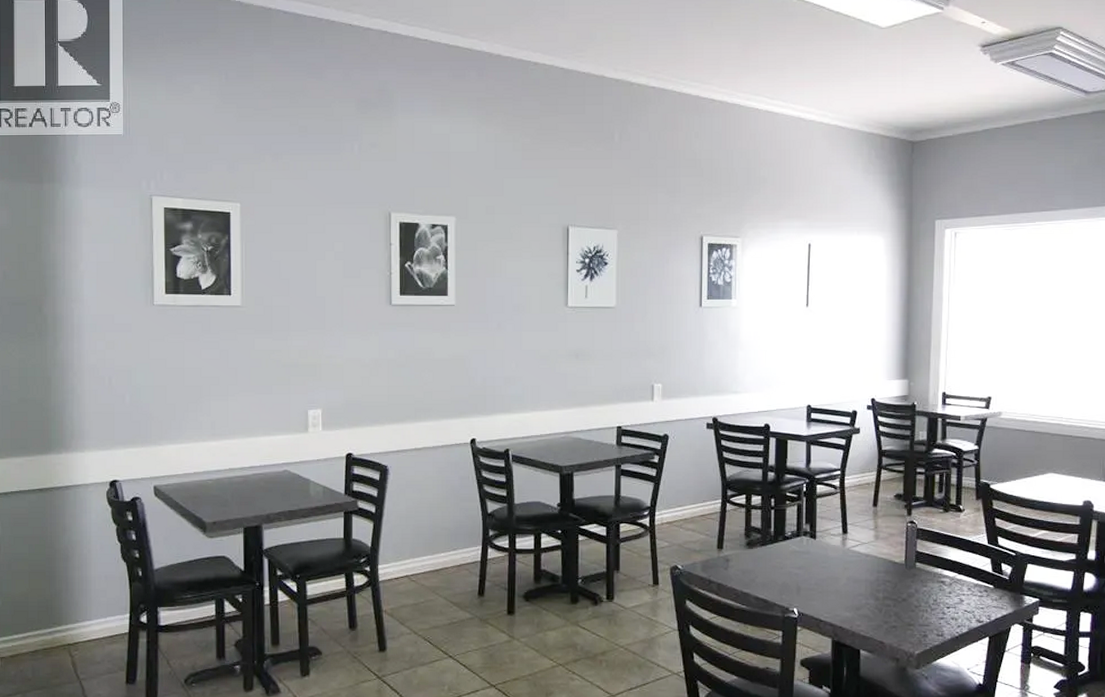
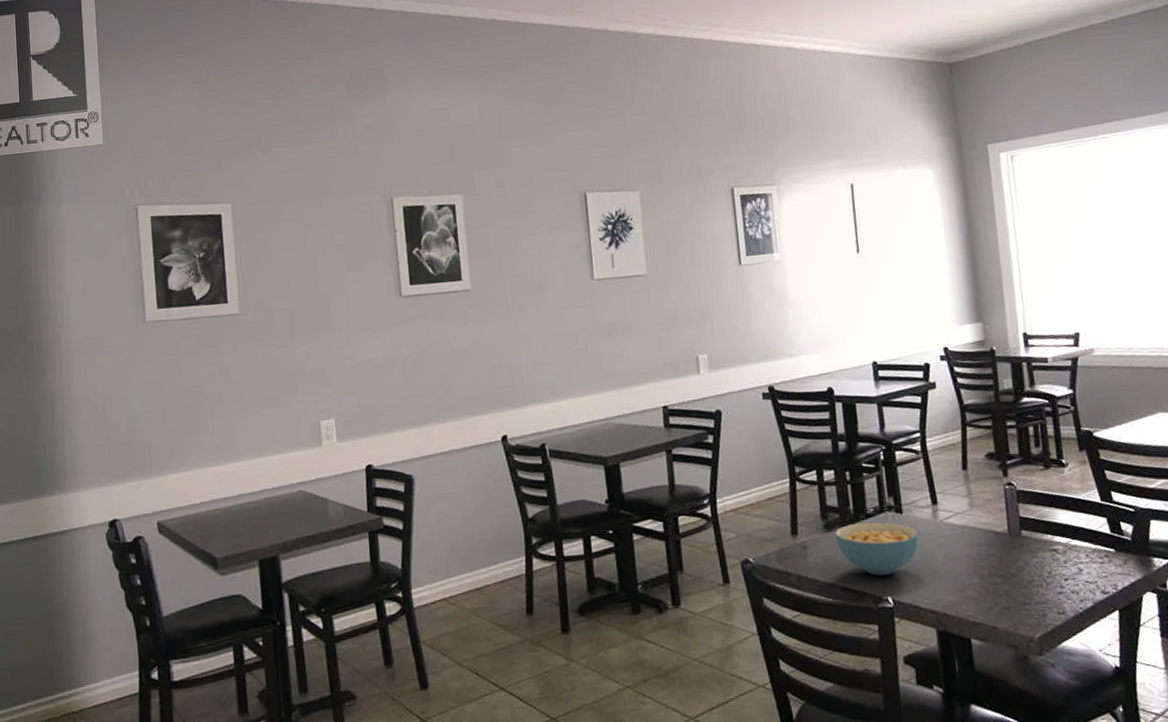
cereal bowl: none [755,543,827,590] -> present [835,522,919,576]

